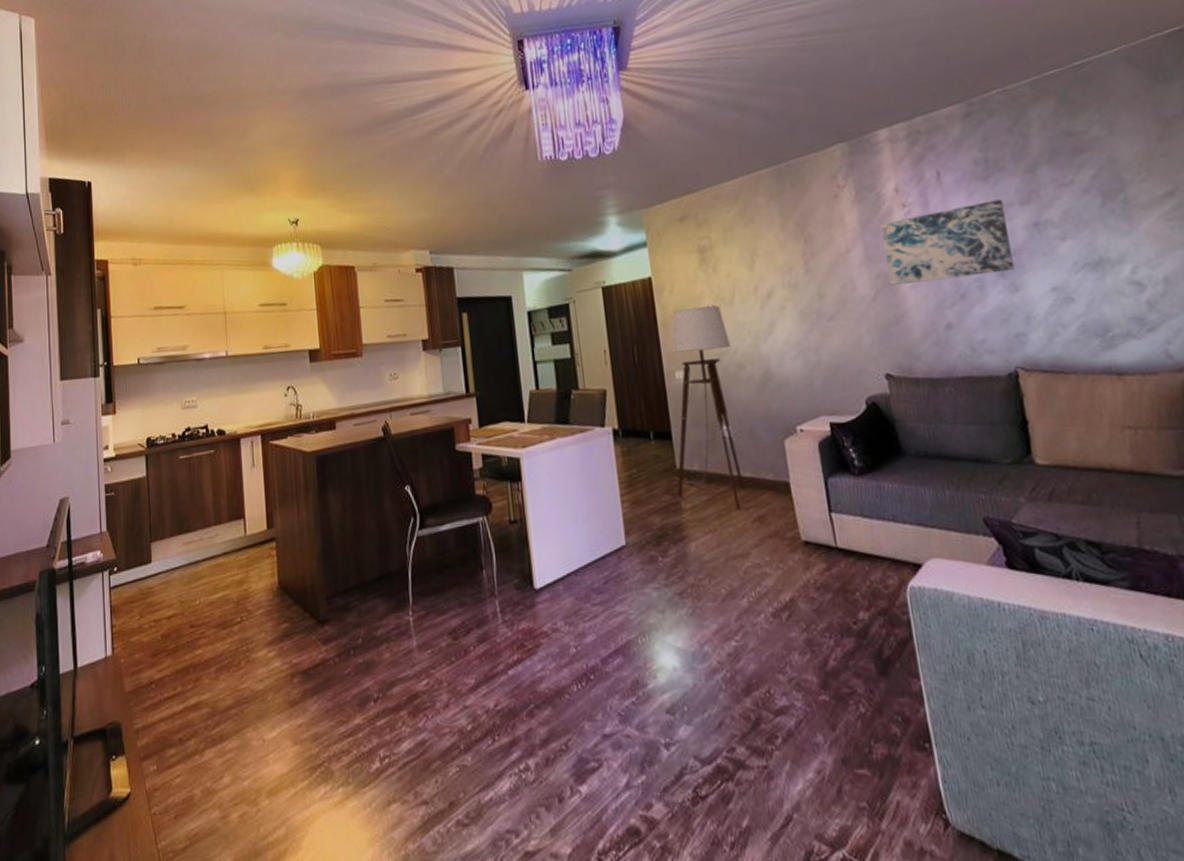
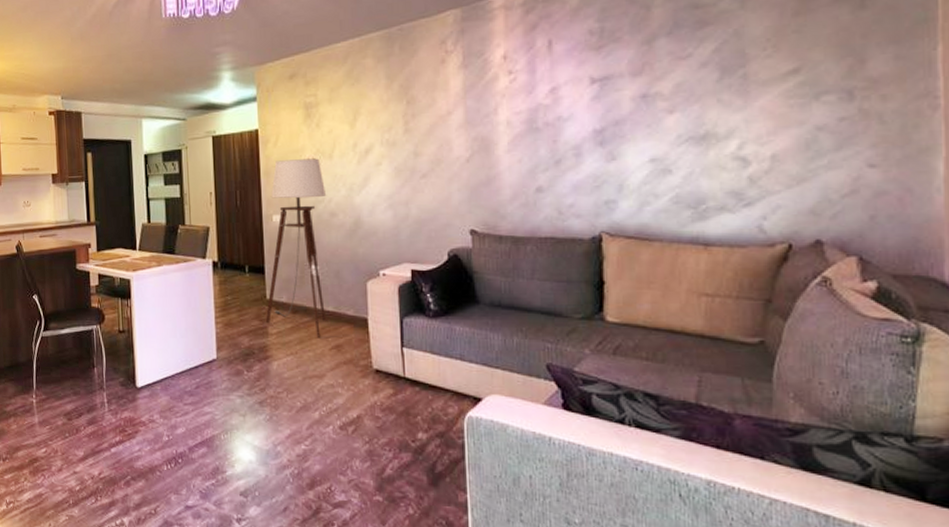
wall art: present [880,199,1015,285] -> none [484,70,614,148]

